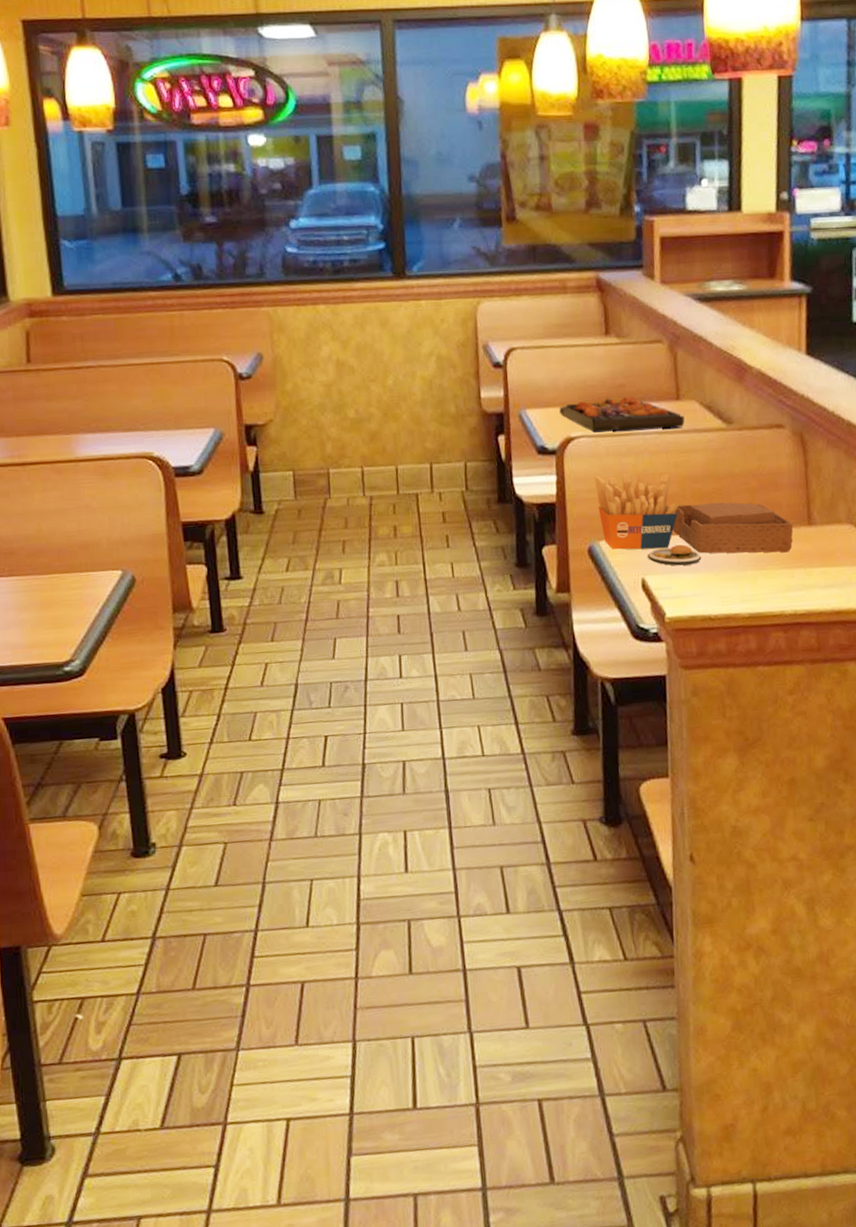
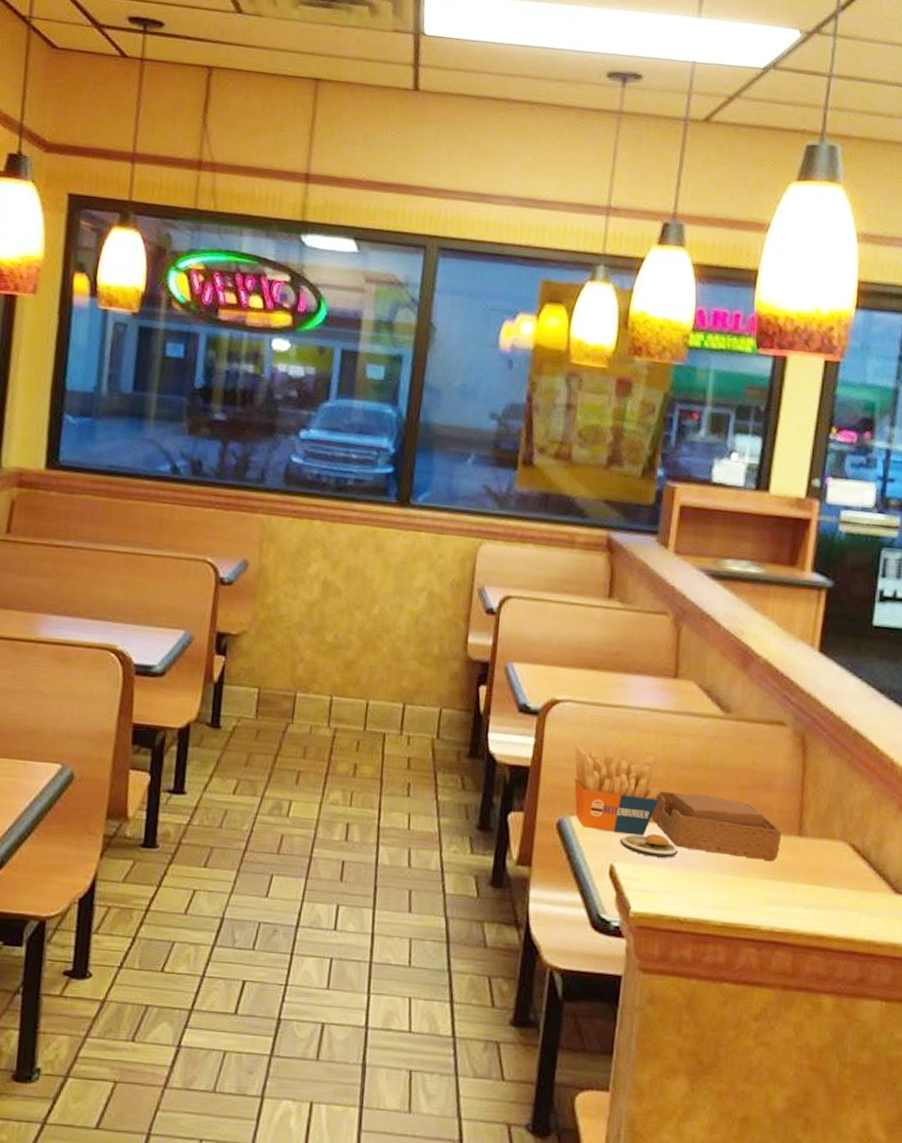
food tray: present [559,396,685,432] -> none [548,663,680,708]

